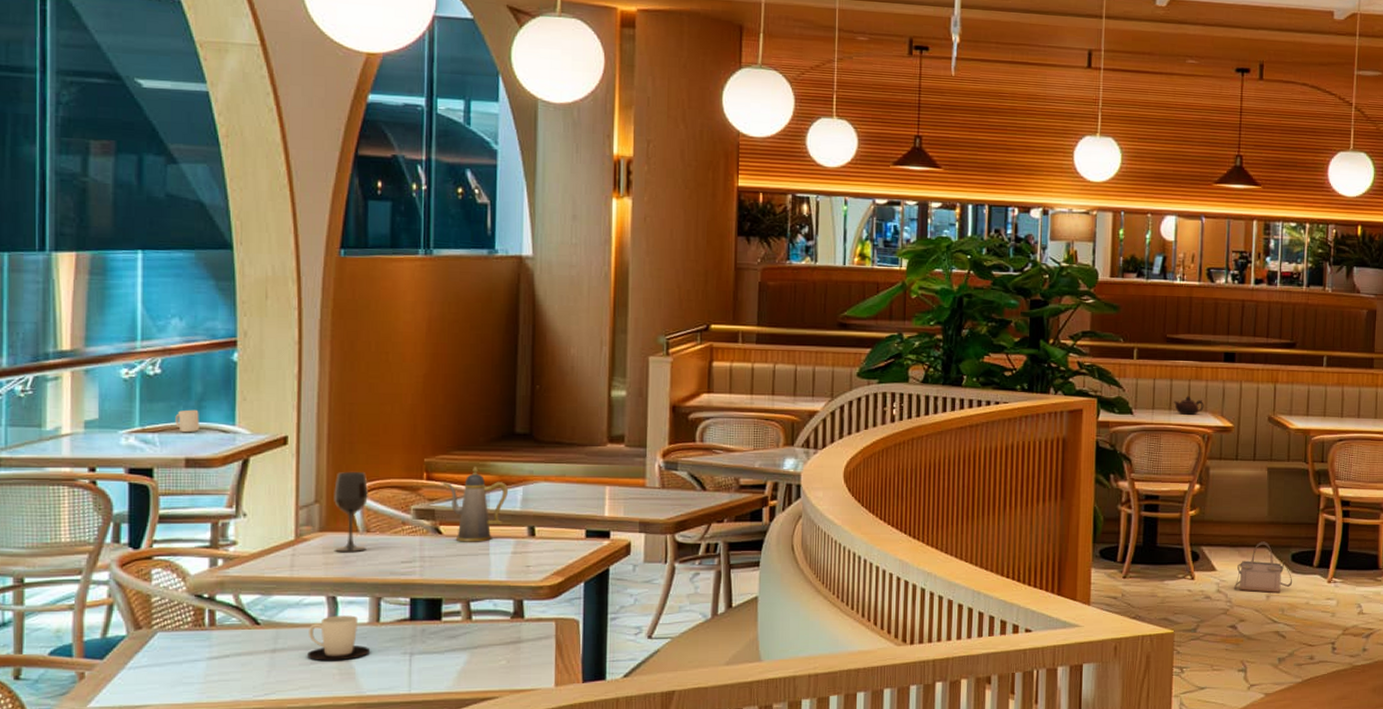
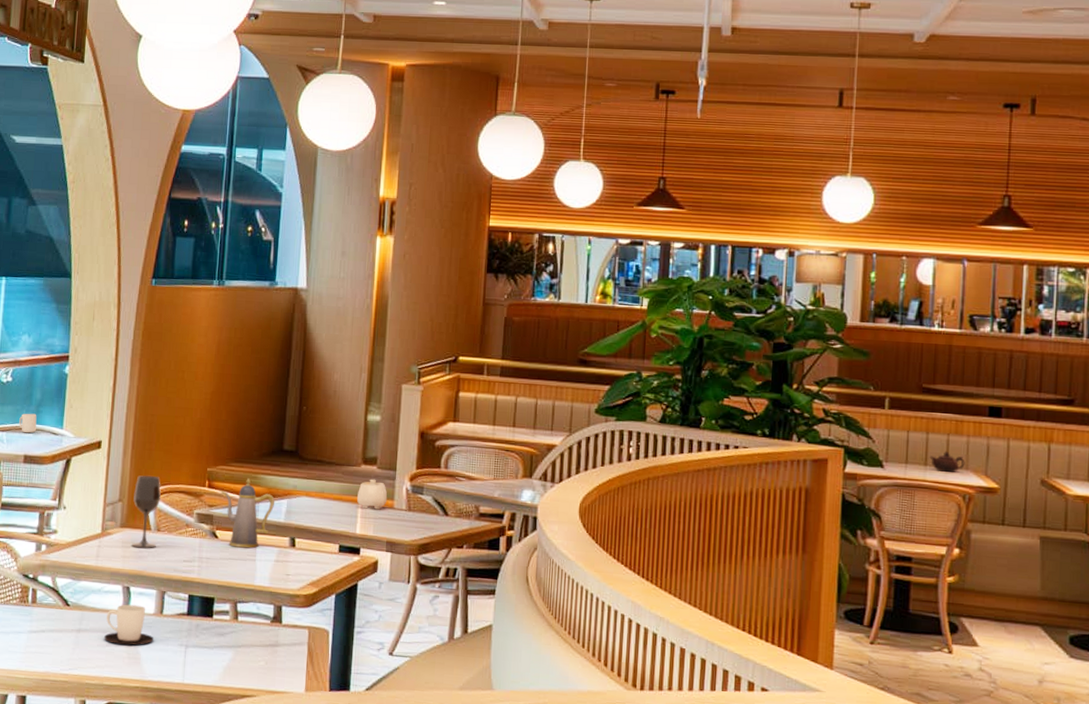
sugar bowl: none [604,458,638,490] -> present [357,479,388,510]
handbag: present [1234,541,1293,594] -> none [1000,618,1071,680]

